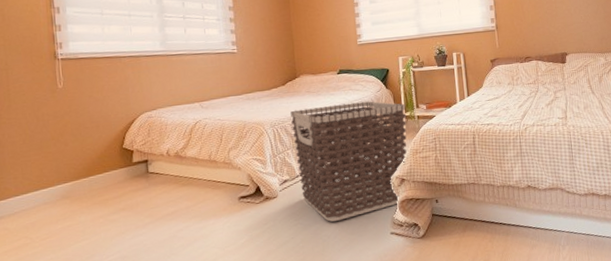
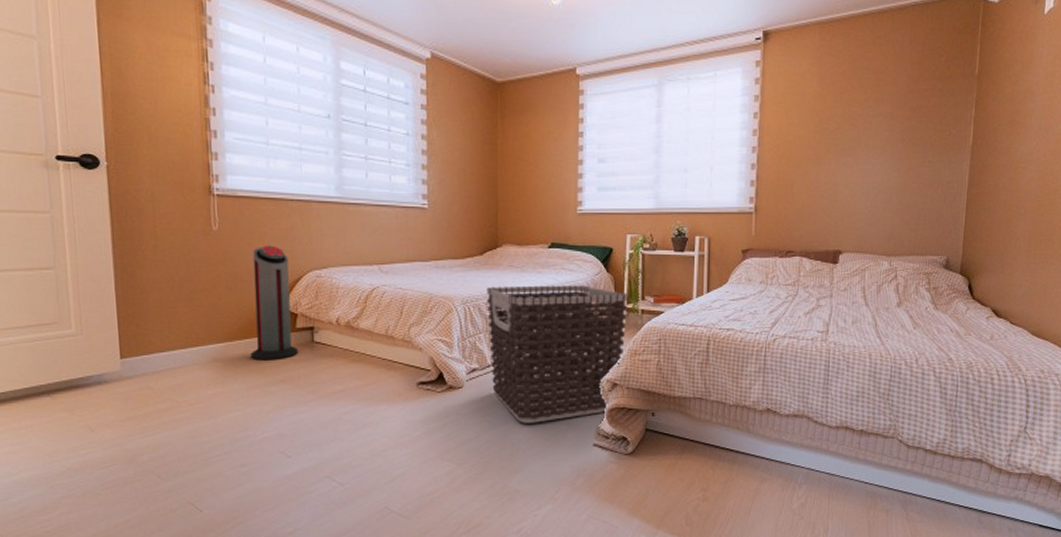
air purifier: none [93,95,135,194] -> present [251,245,298,361]

